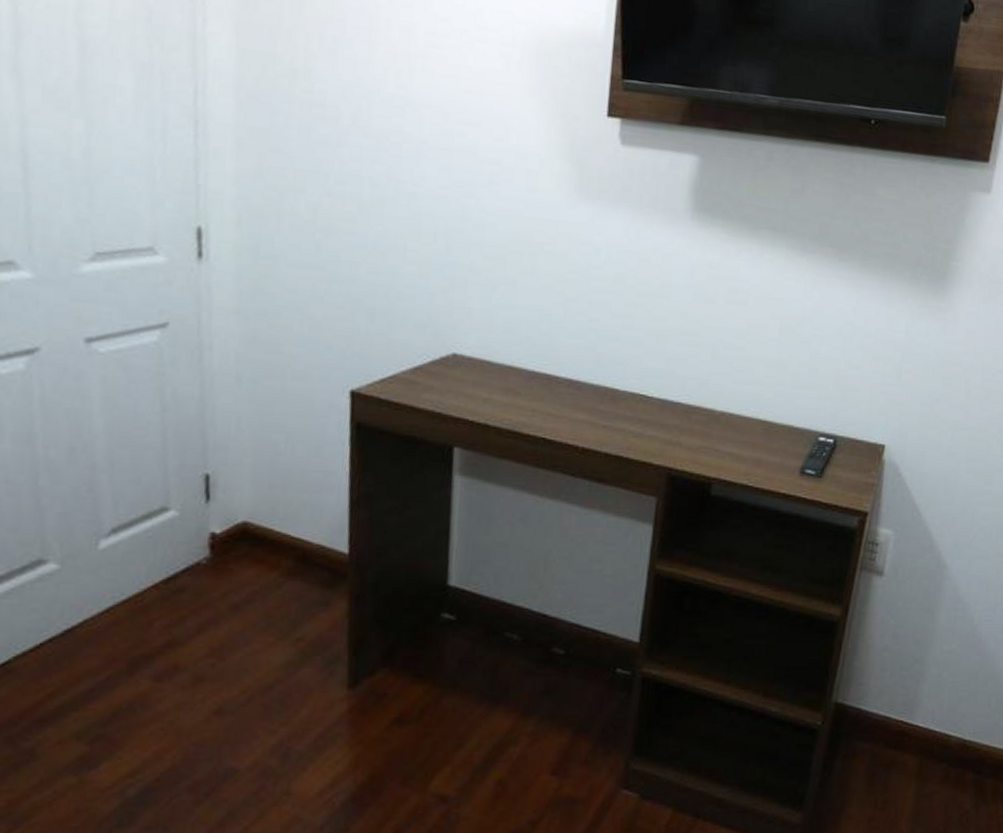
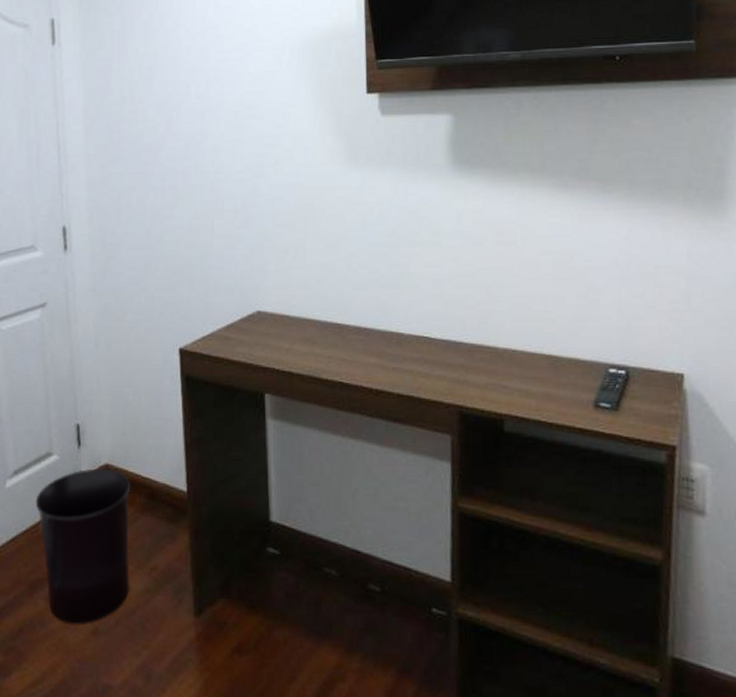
waste bin: none [141,526,275,703] -> present [35,468,131,623]

